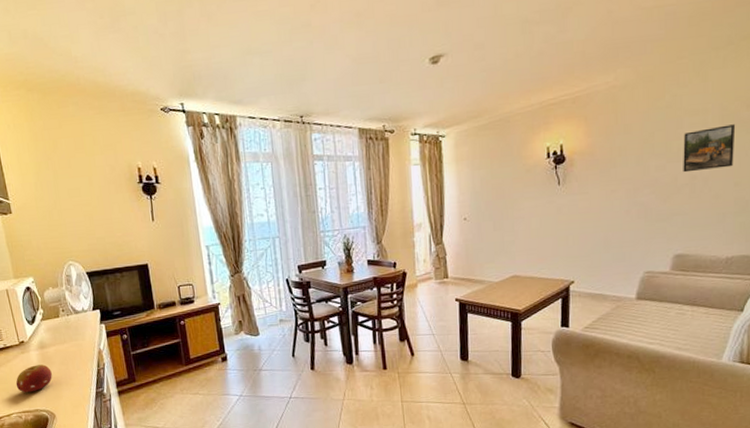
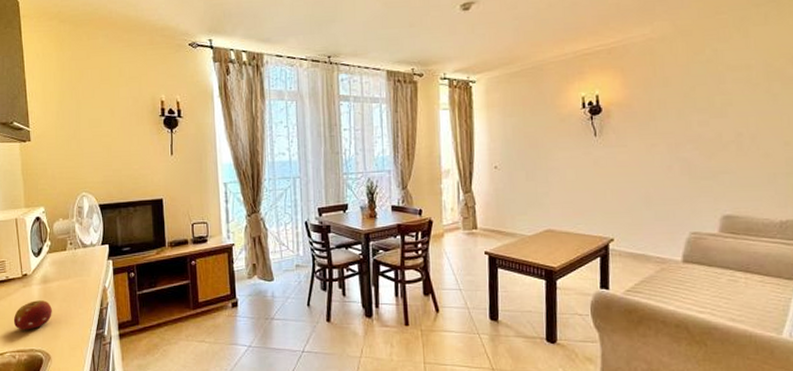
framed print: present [683,124,736,173] -> none [726,81,783,129]

